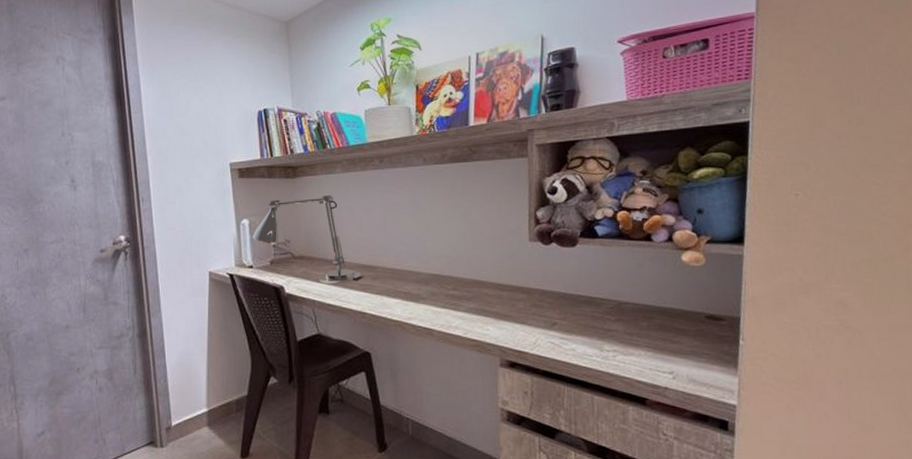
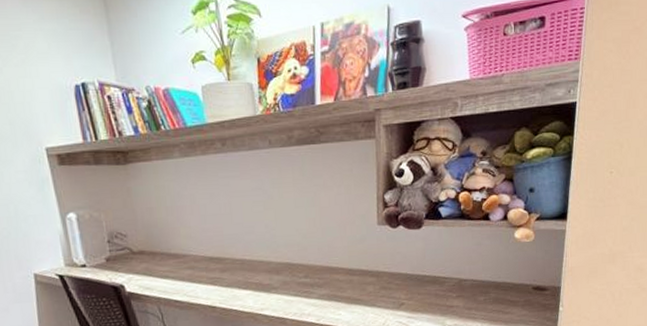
desk lamp: present [252,195,364,285] -> none [82,183,212,280]

